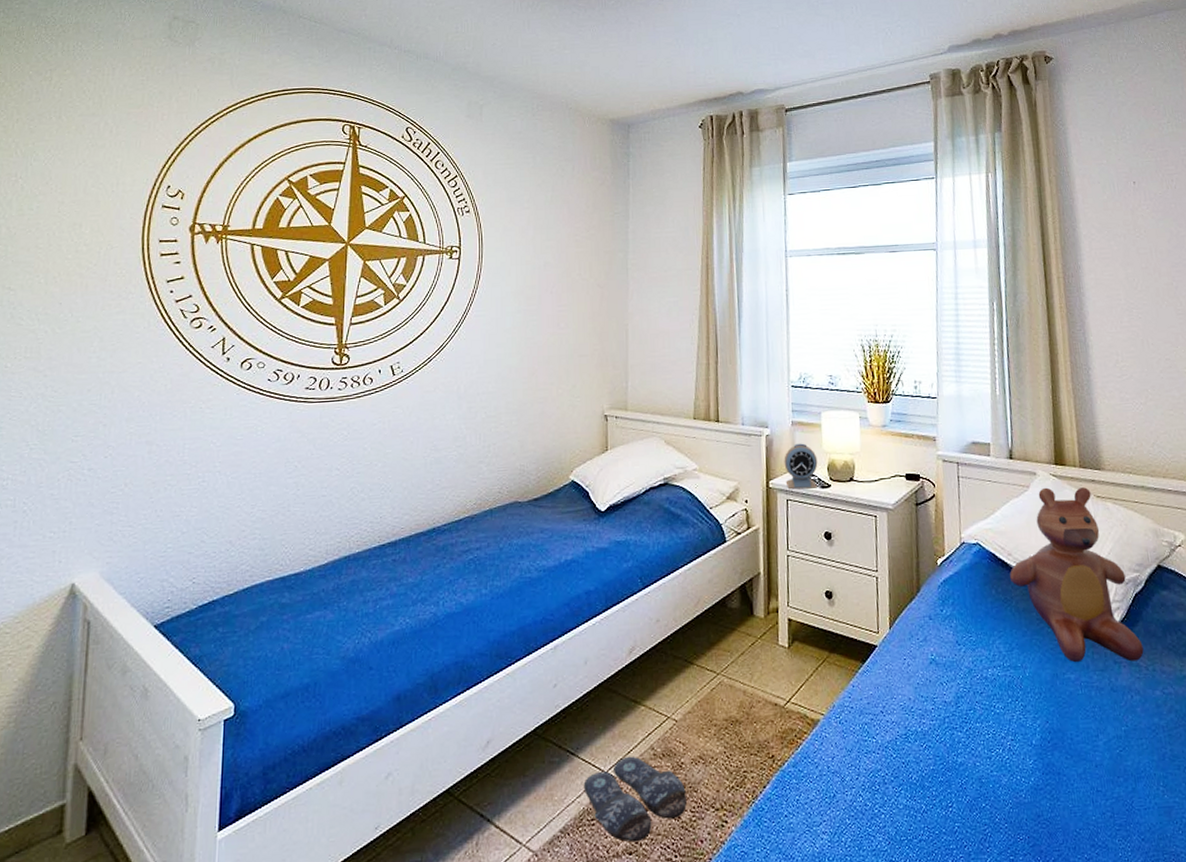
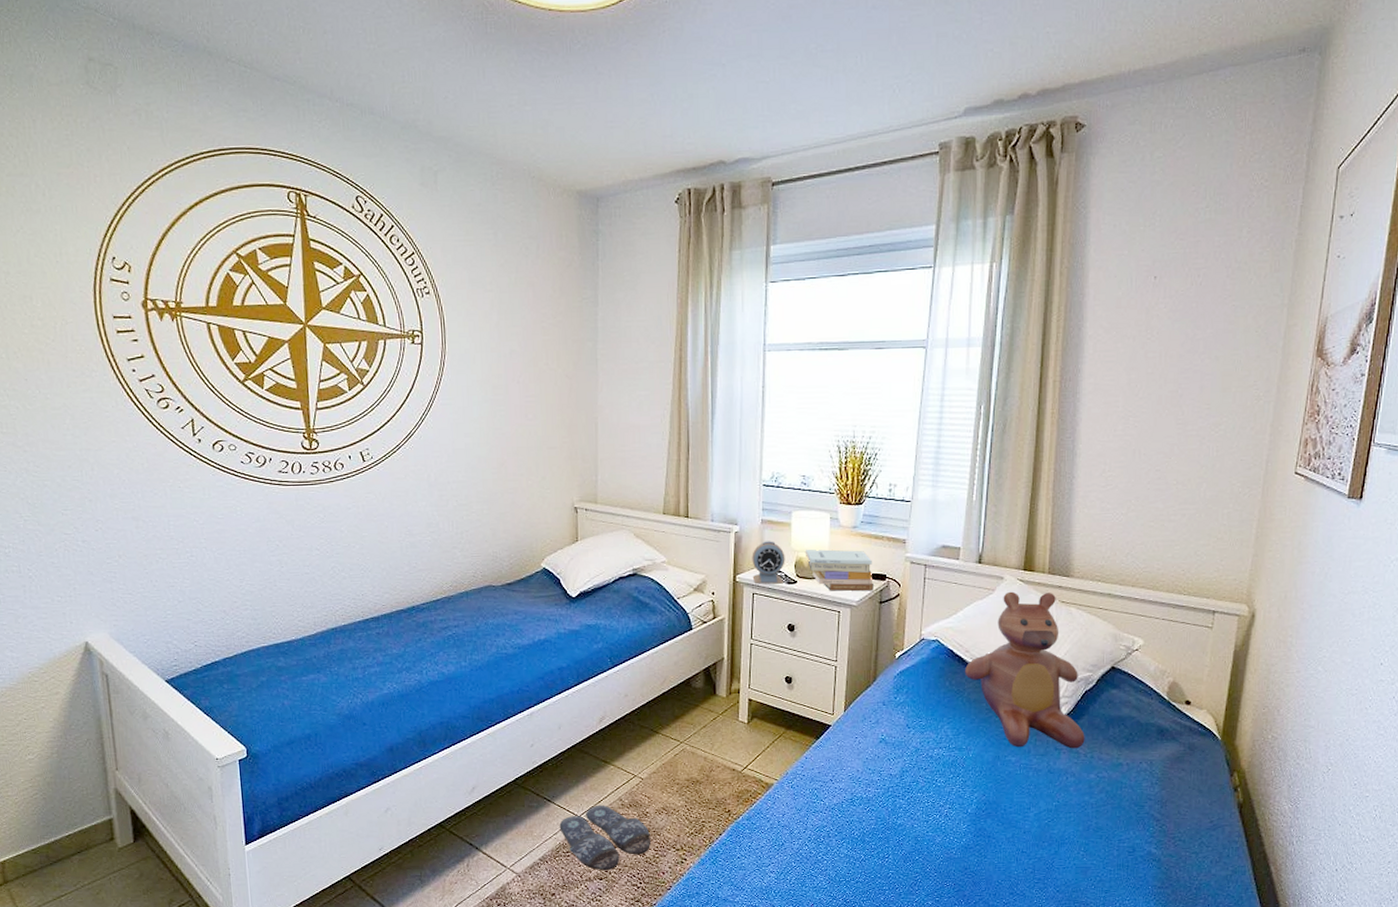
books: none [836,450,908,494] -> present [804,549,873,591]

